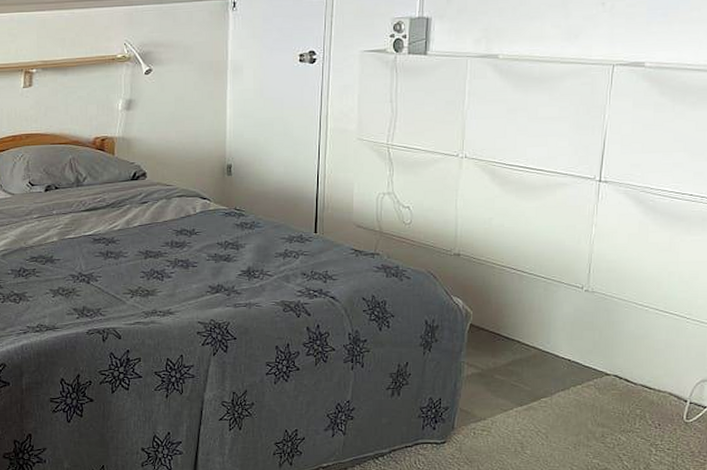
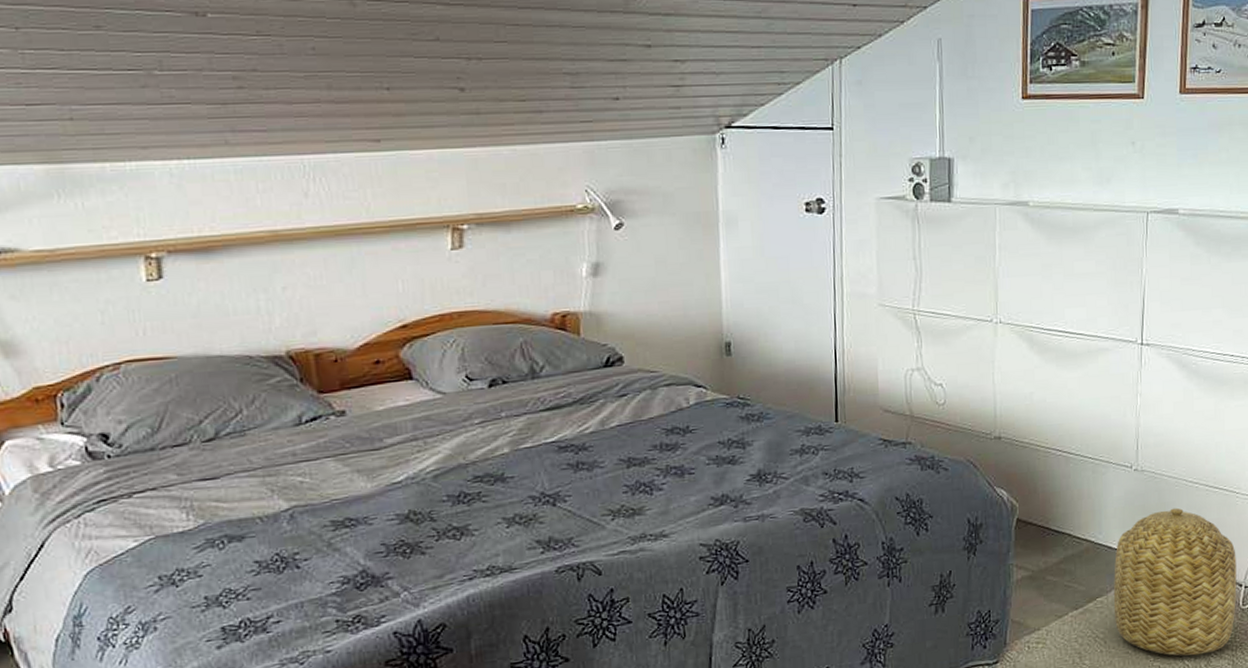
basket: none [557,326,683,458] -> present [1113,507,1237,657]

